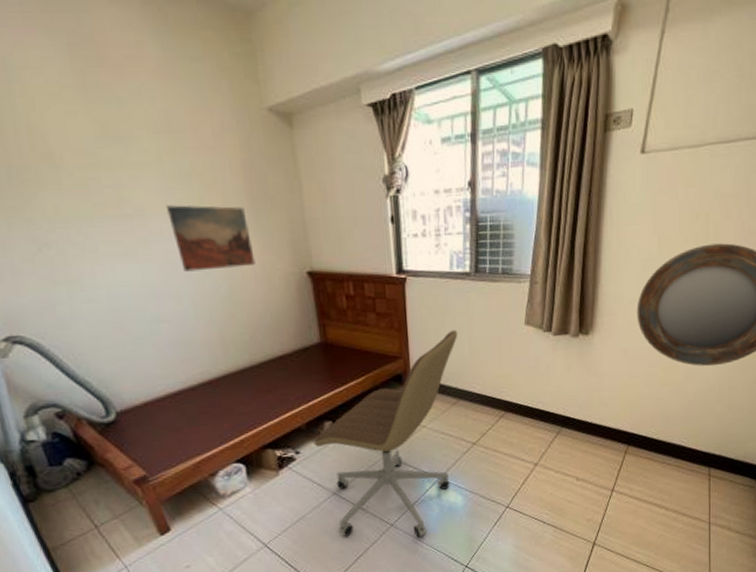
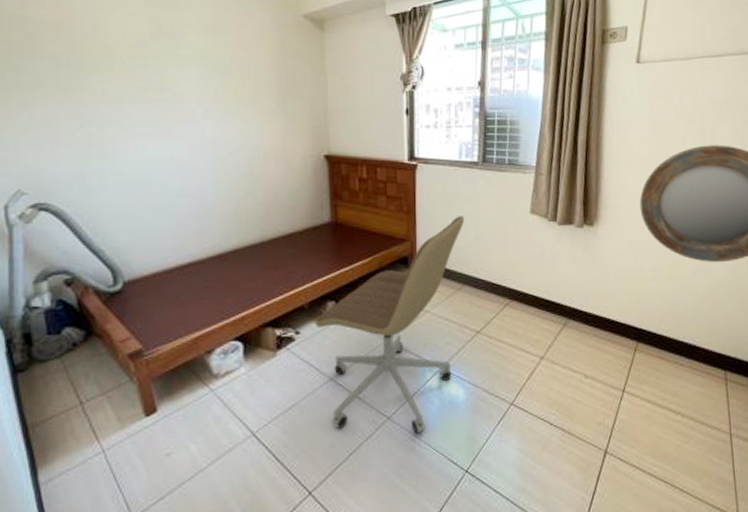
wall art: present [165,204,256,272] -> none [202,92,277,151]

